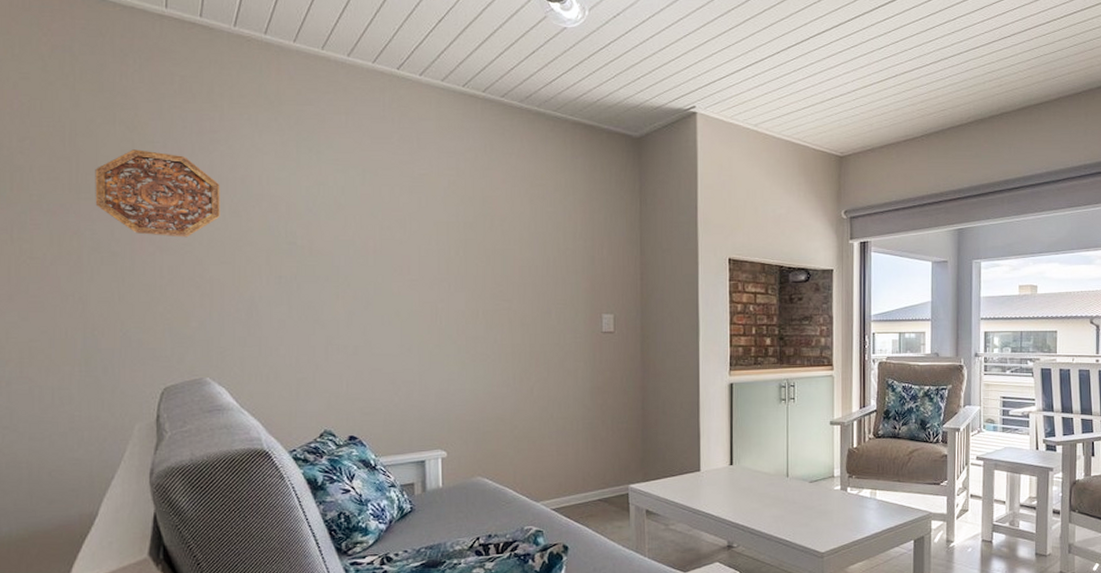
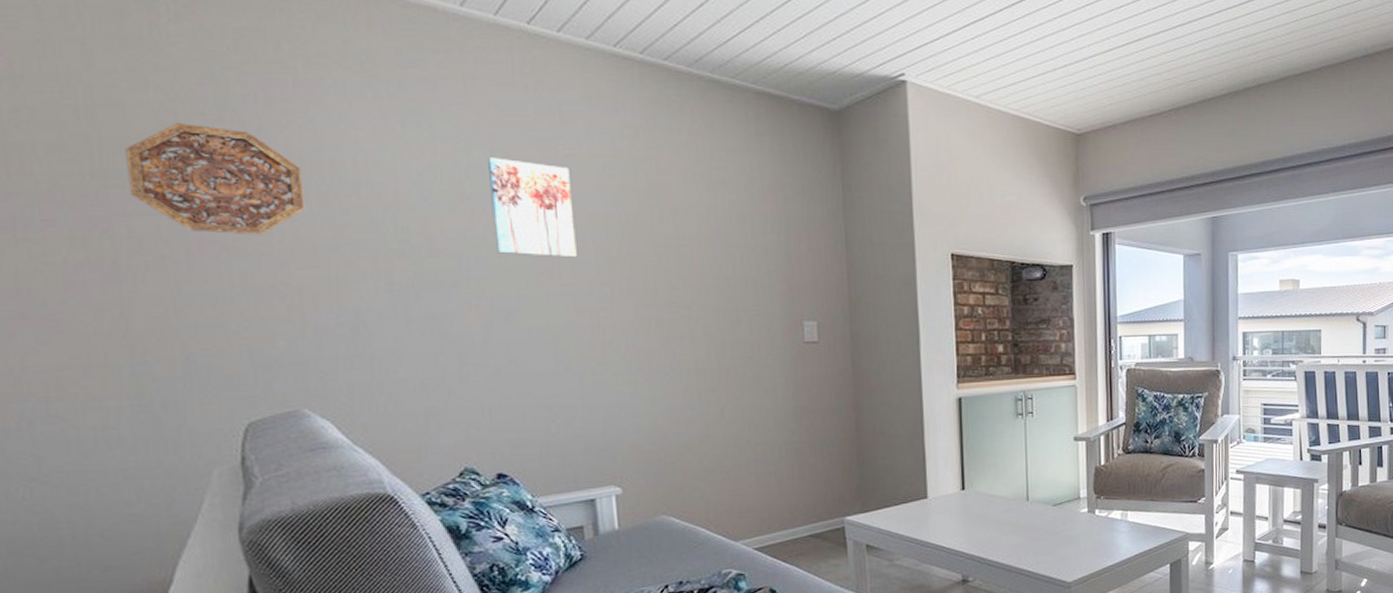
wall art: none [359,176,423,258] -> present [487,157,577,258]

